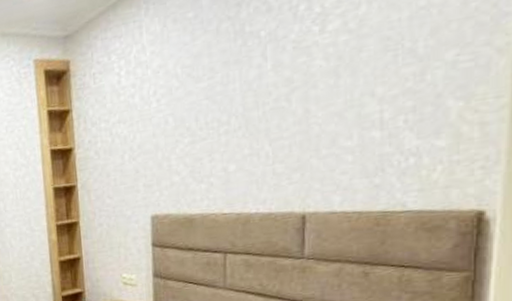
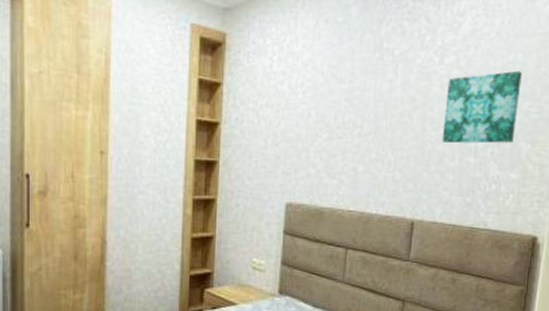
wall art: none [332,14,441,122] -> present [442,70,522,144]

